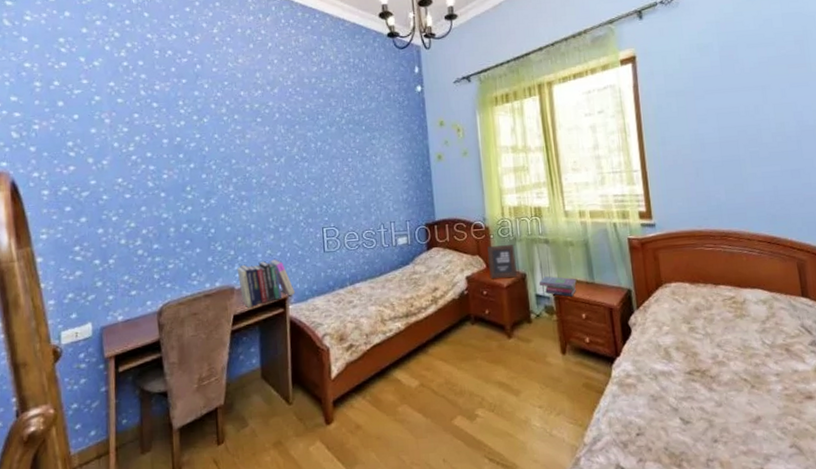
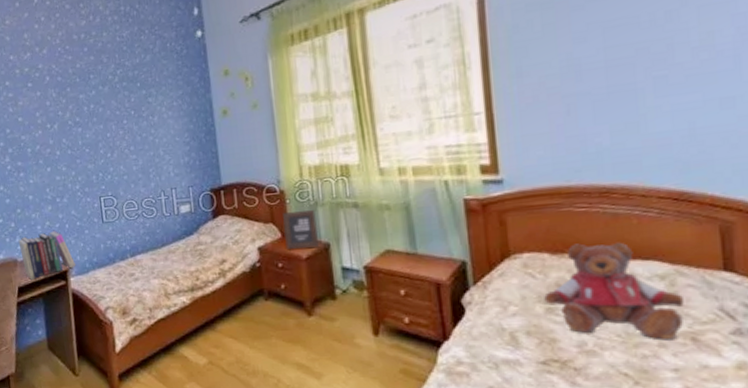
books: present [539,276,577,297] -> none [345,246,394,270]
teddy bear: none [687,274,780,352] -> present [544,242,684,341]

